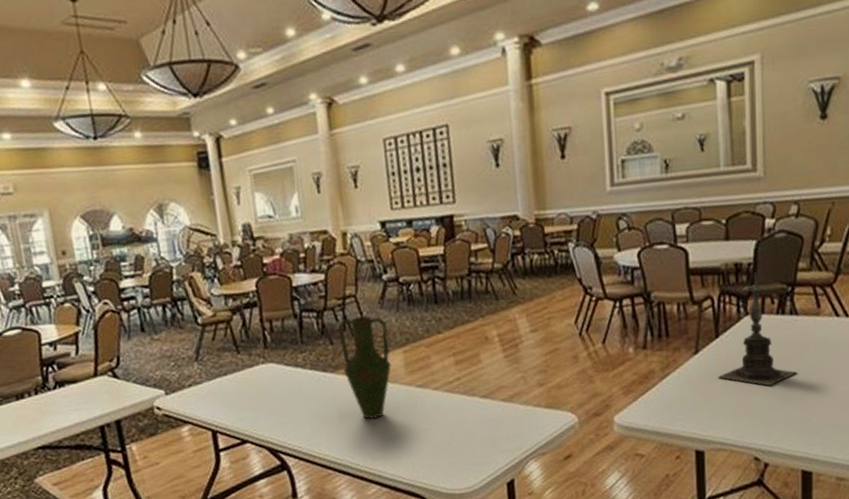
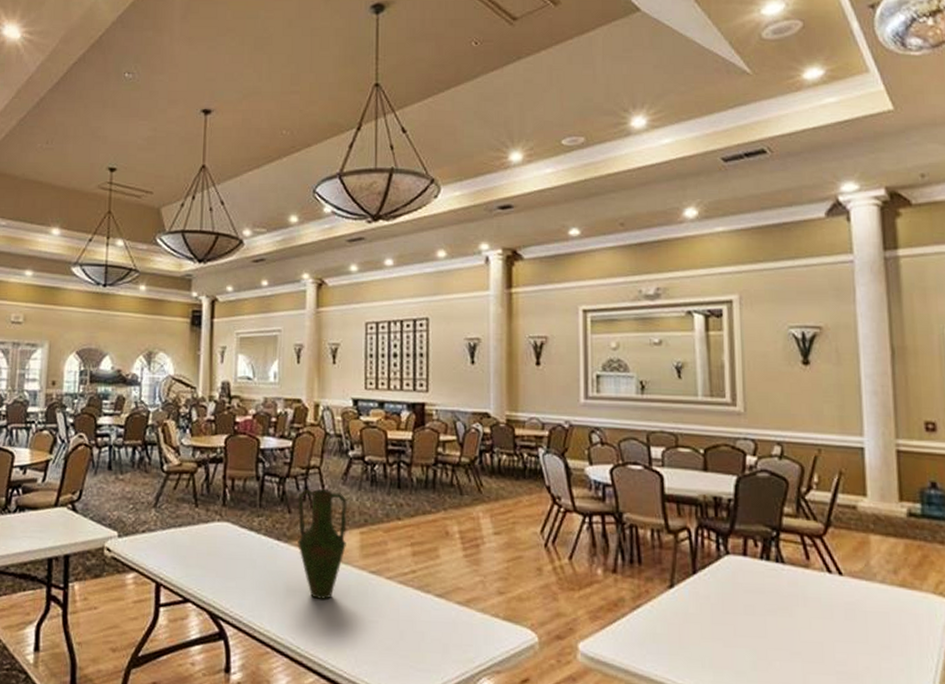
candle holder: present [717,272,798,386] -> none [694,509,786,639]

